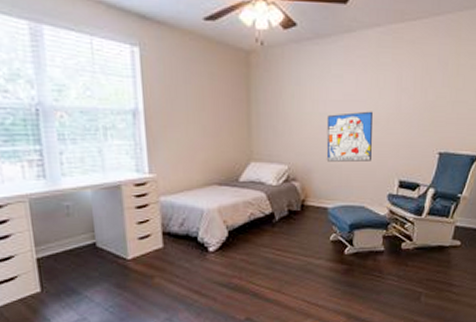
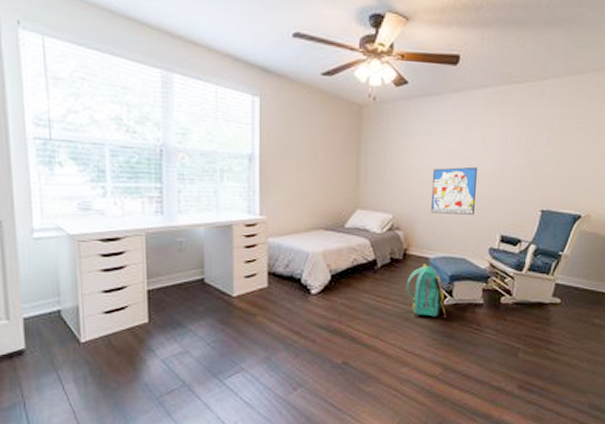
backpack: none [306,214,347,268] -> present [406,264,446,317]

